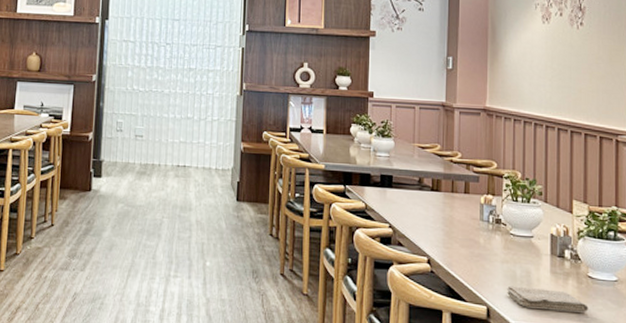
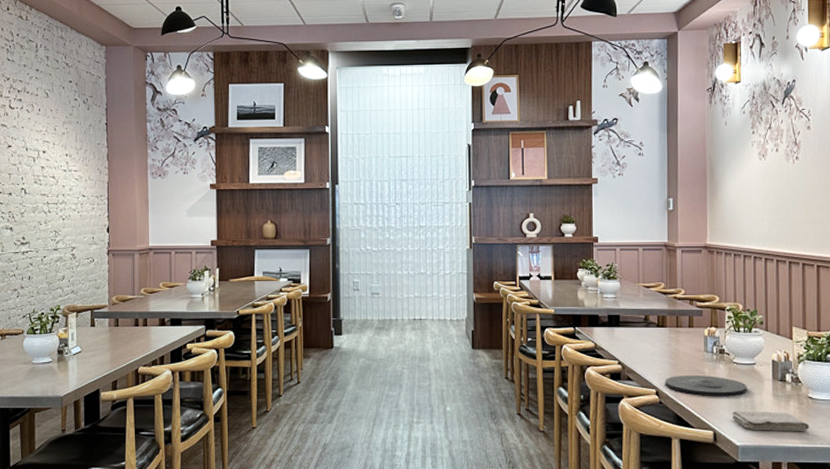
plate: none [437,244,524,270] -> present [665,376,748,396]

